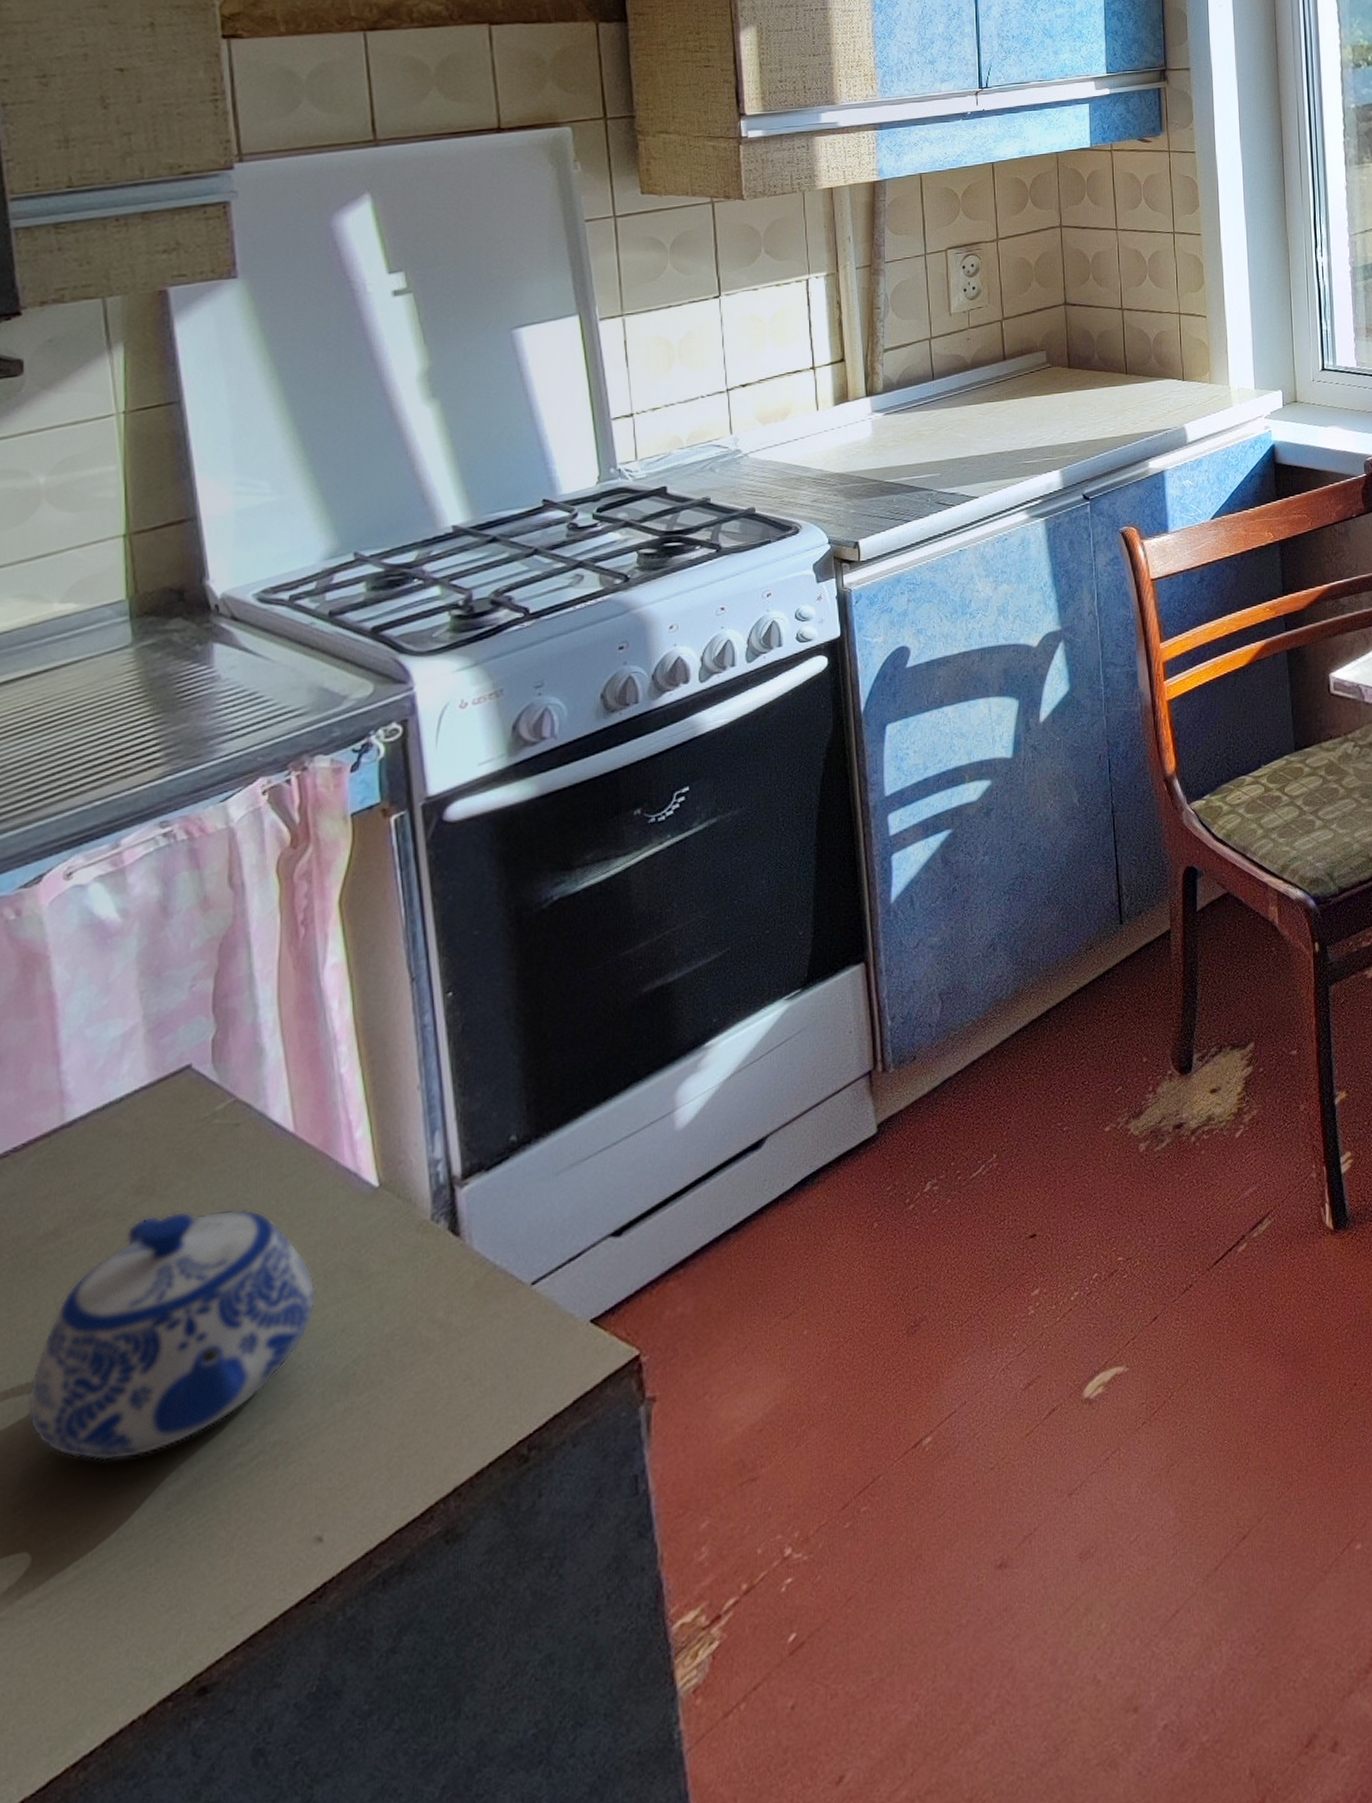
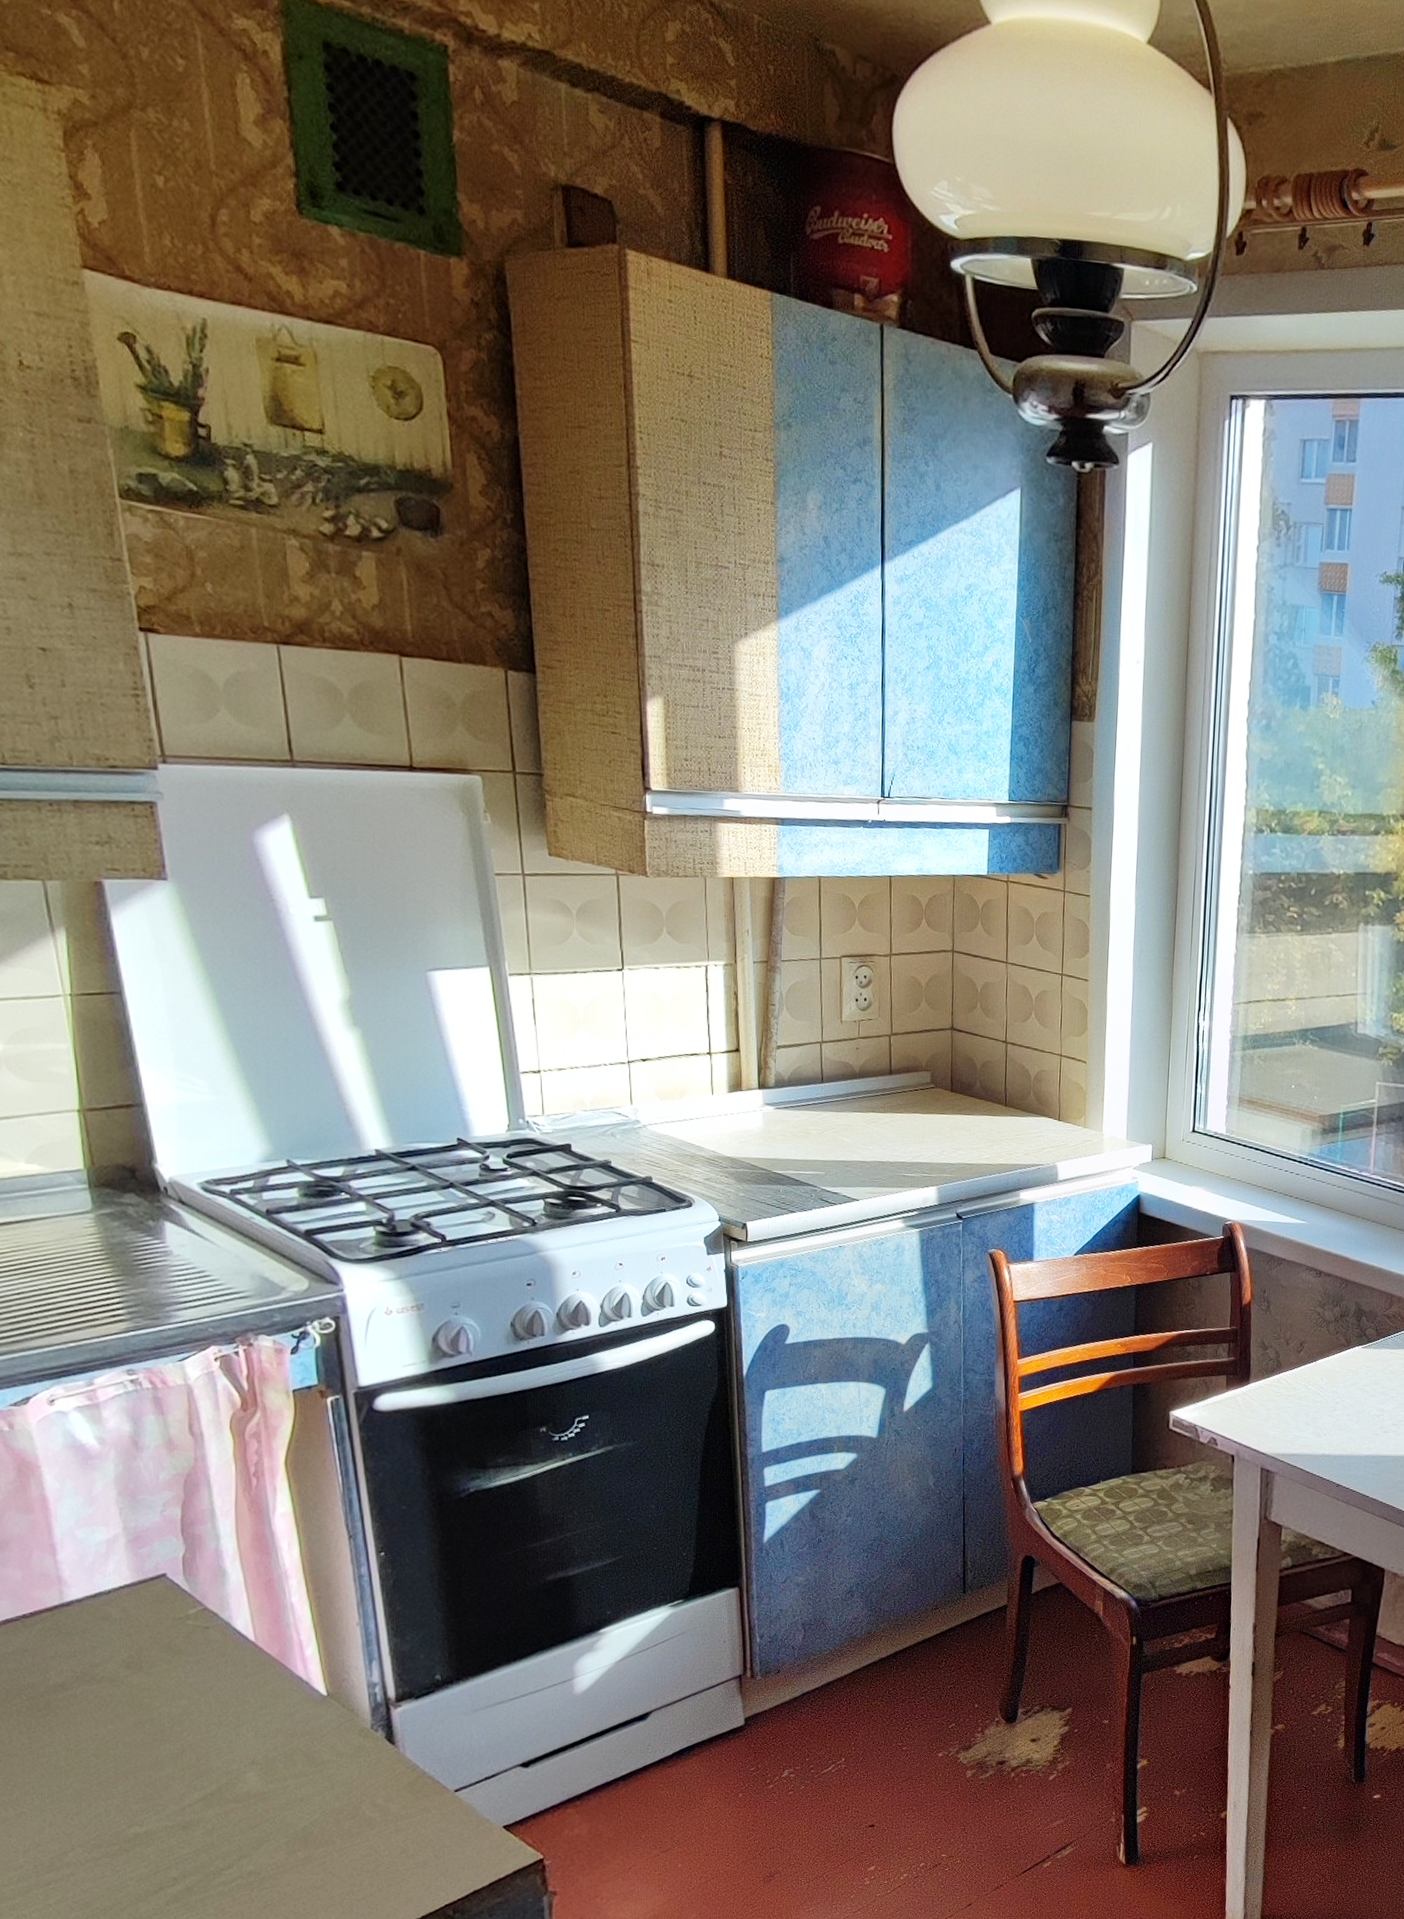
teapot: present [27,1208,317,1462] -> none [50,1686,279,1864]

